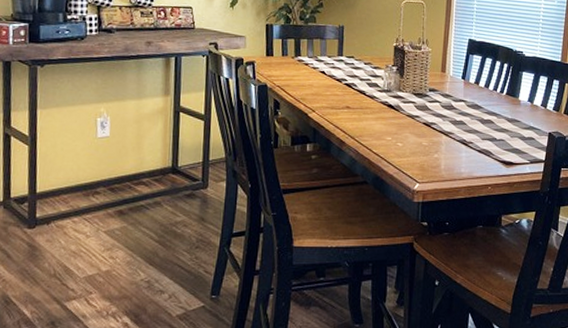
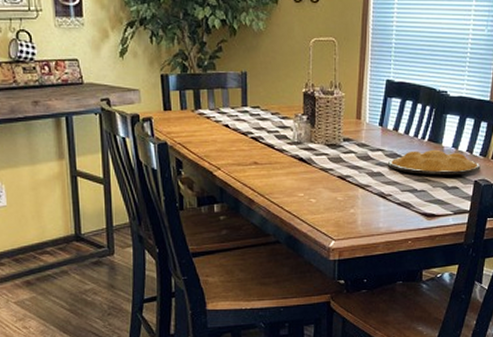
plate: none [470,102,554,127] -> present [388,149,481,176]

